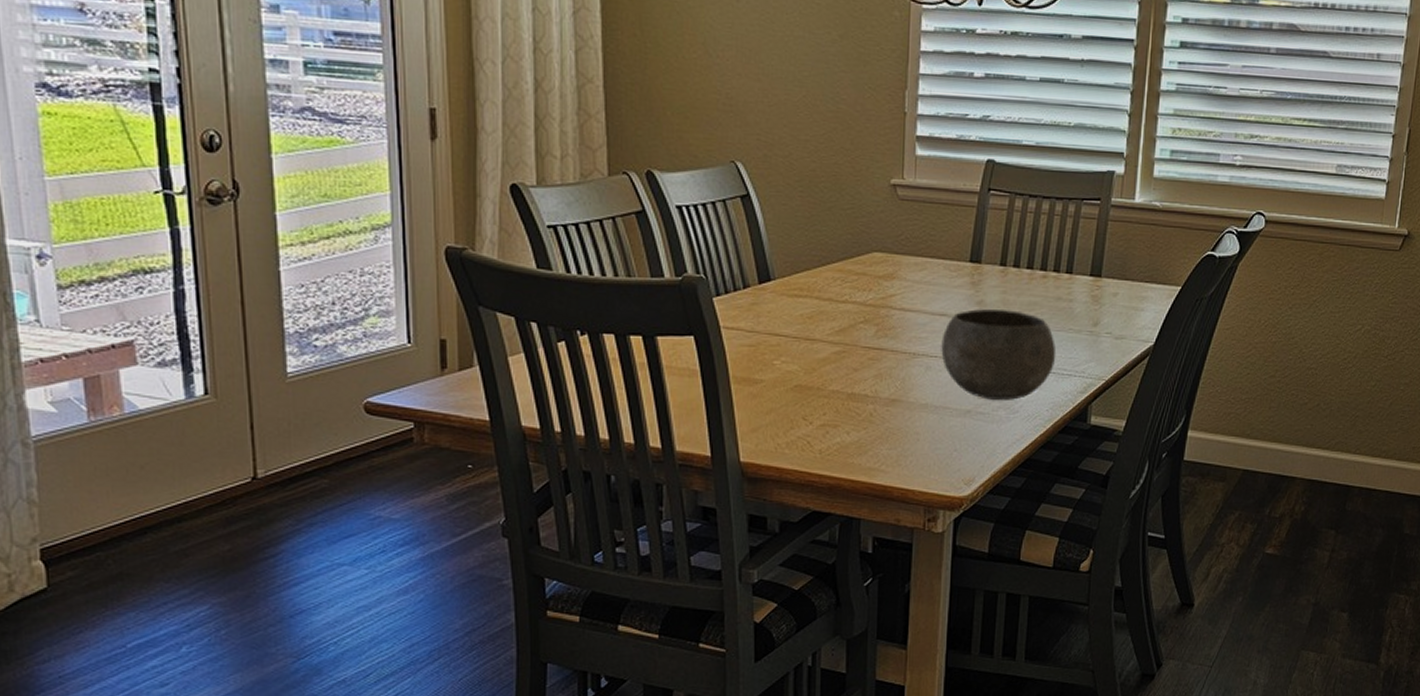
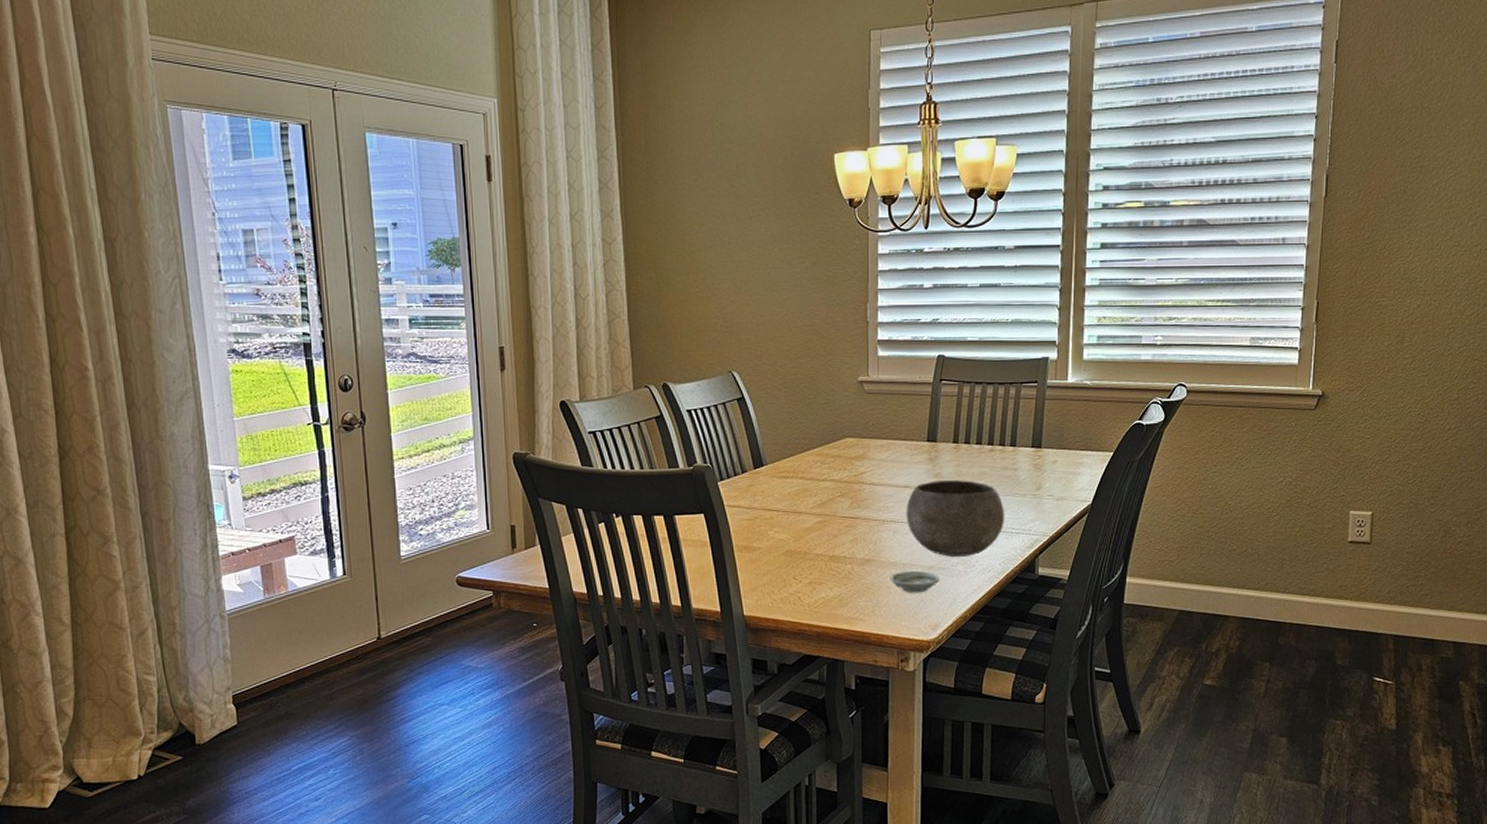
saucer: none [918,414,978,442] -> present [890,570,940,593]

